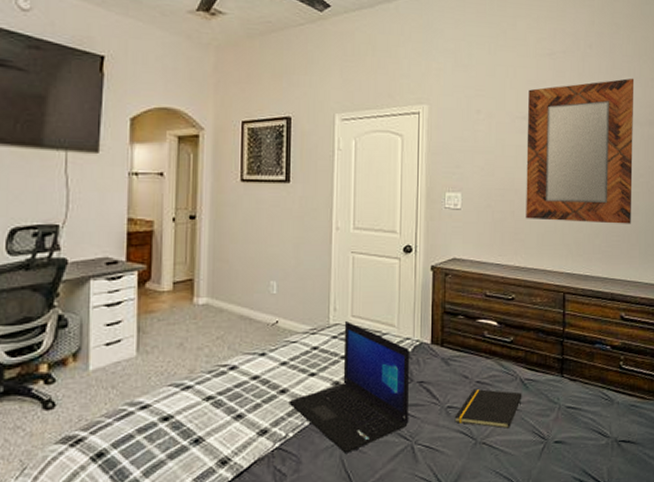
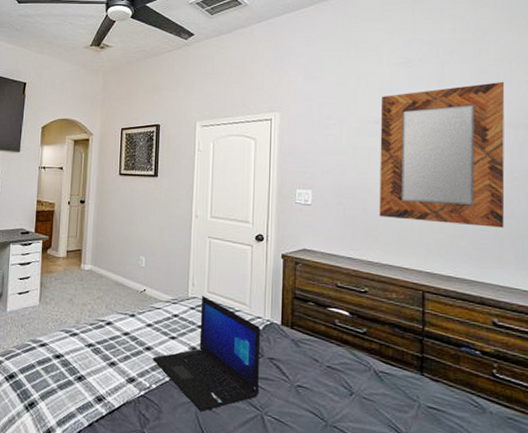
notepad: present [454,389,522,429] -> none [304,373,377,417]

